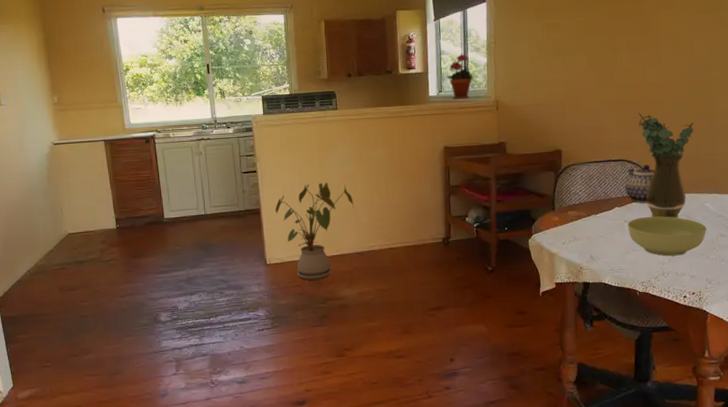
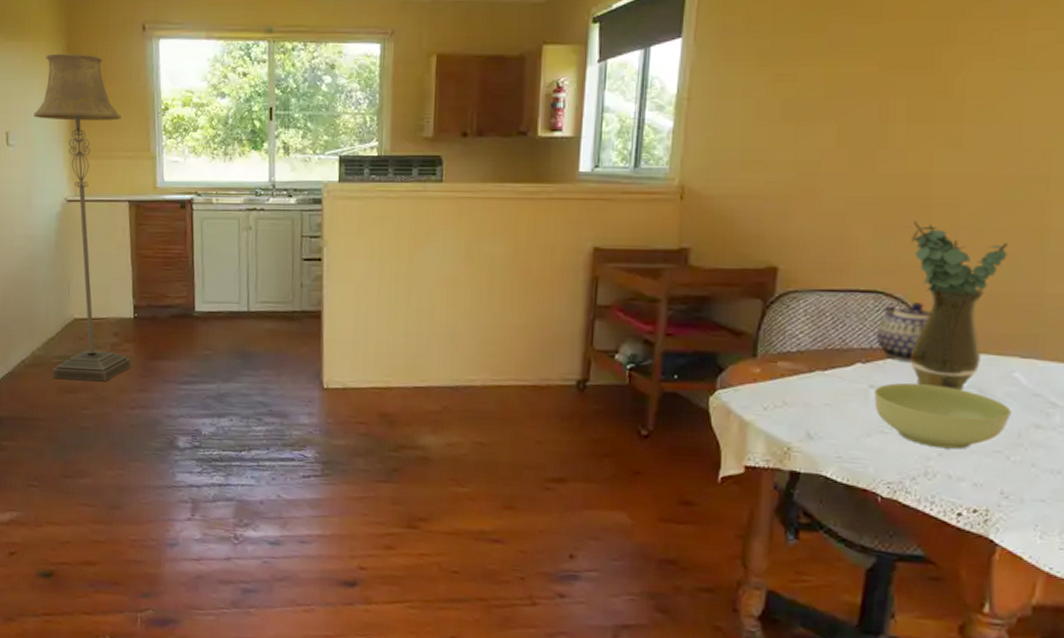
floor lamp: none [20,31,118,282] -> present [34,53,131,382]
house plant: present [275,183,354,281] -> none [341,283,452,418]
potted plant: present [446,54,475,100] -> none [608,113,652,181]

